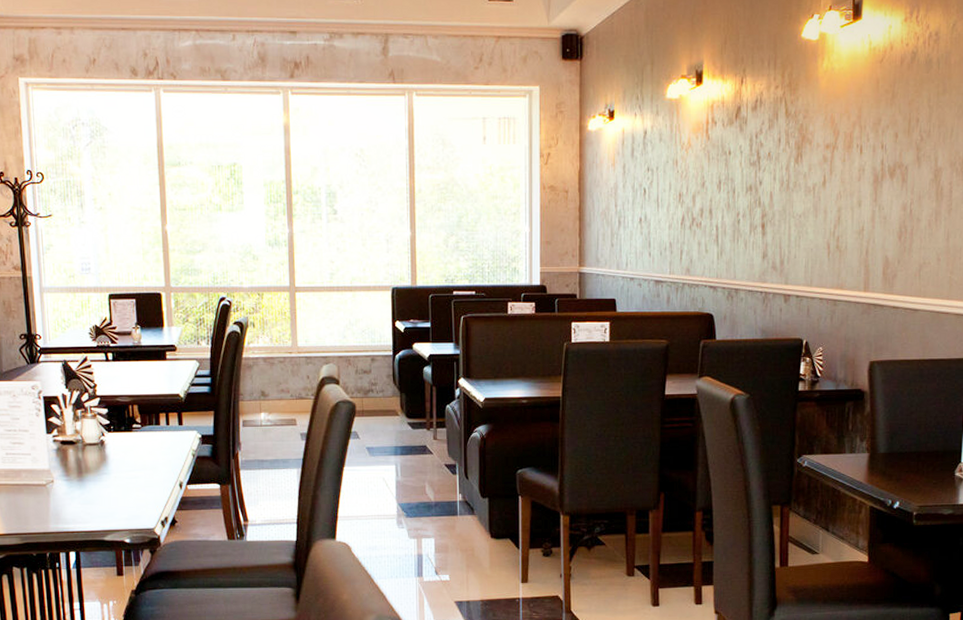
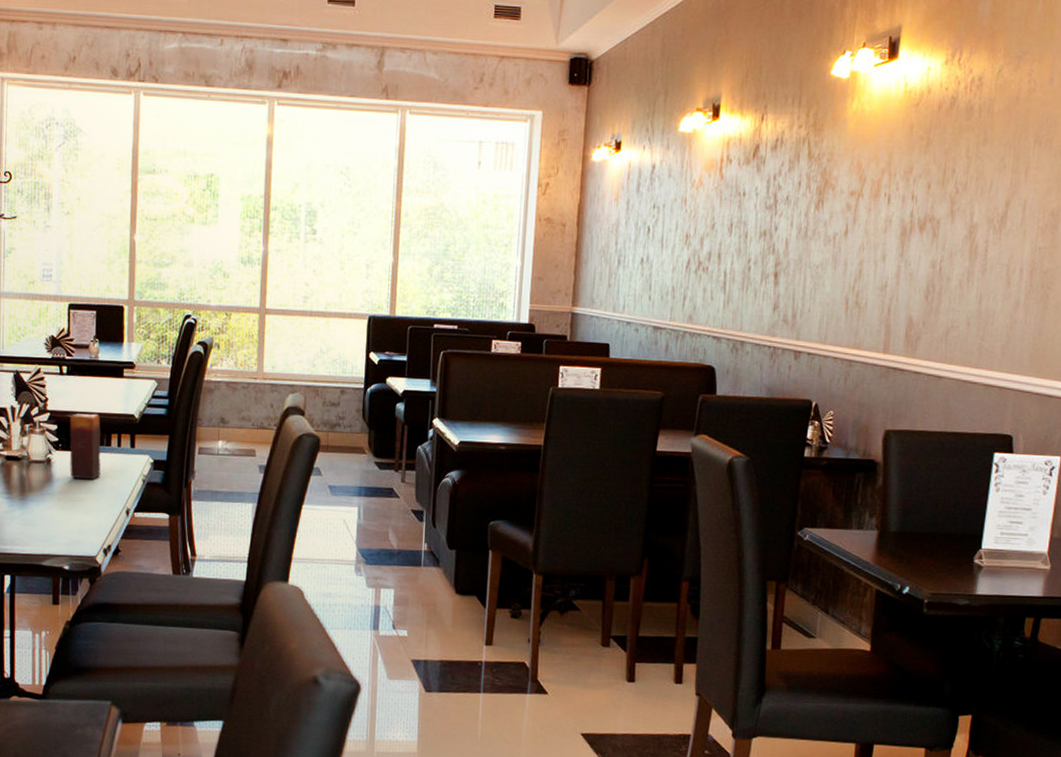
candle: none [119,395,152,458] -> present [69,413,101,480]

